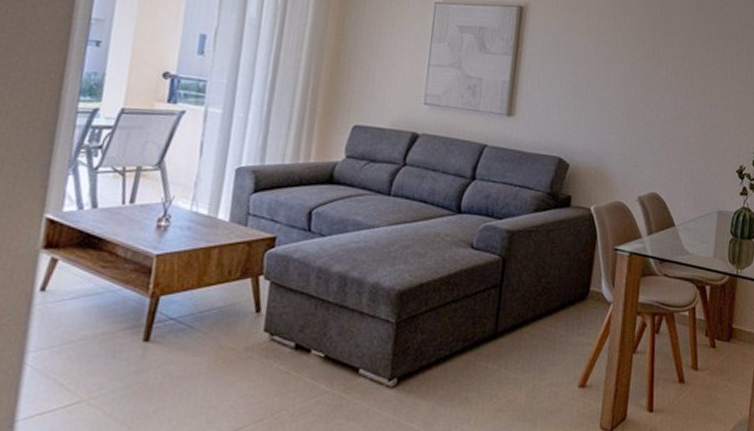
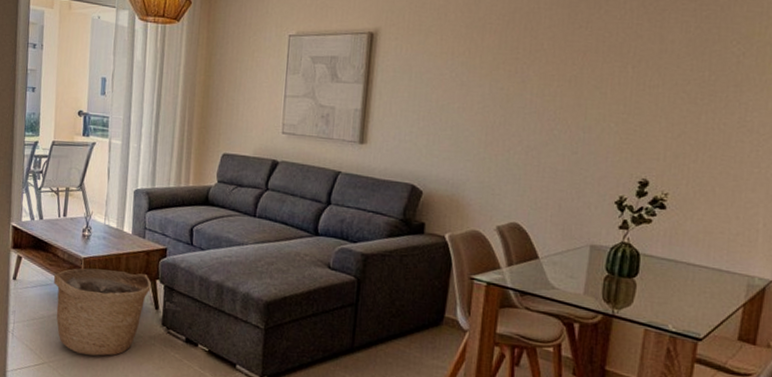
basket: none [106,267,252,381] -> present [54,268,151,356]

